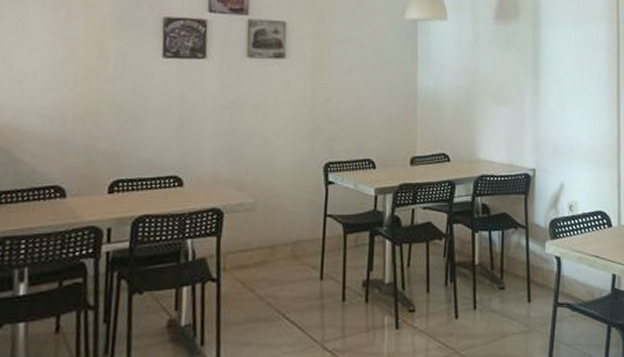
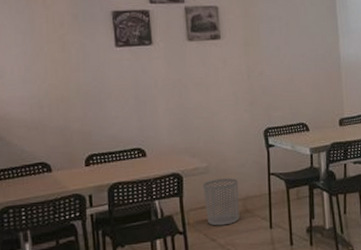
waste bin: none [246,217,288,274] -> present [203,178,239,226]

